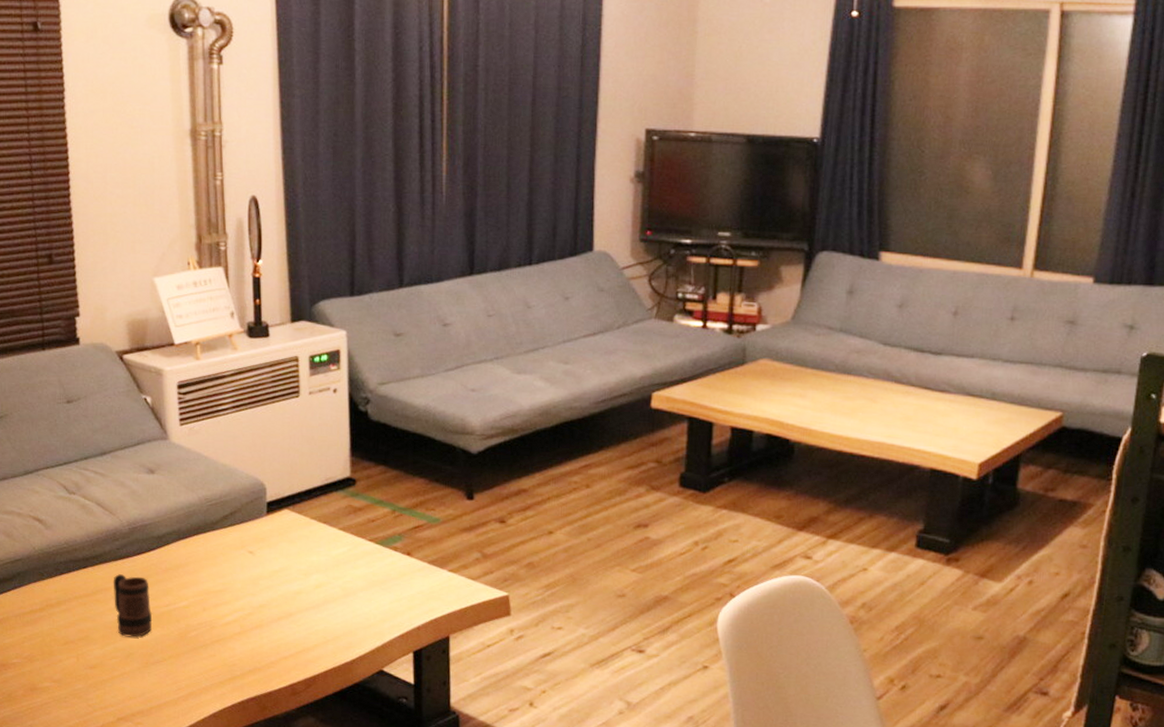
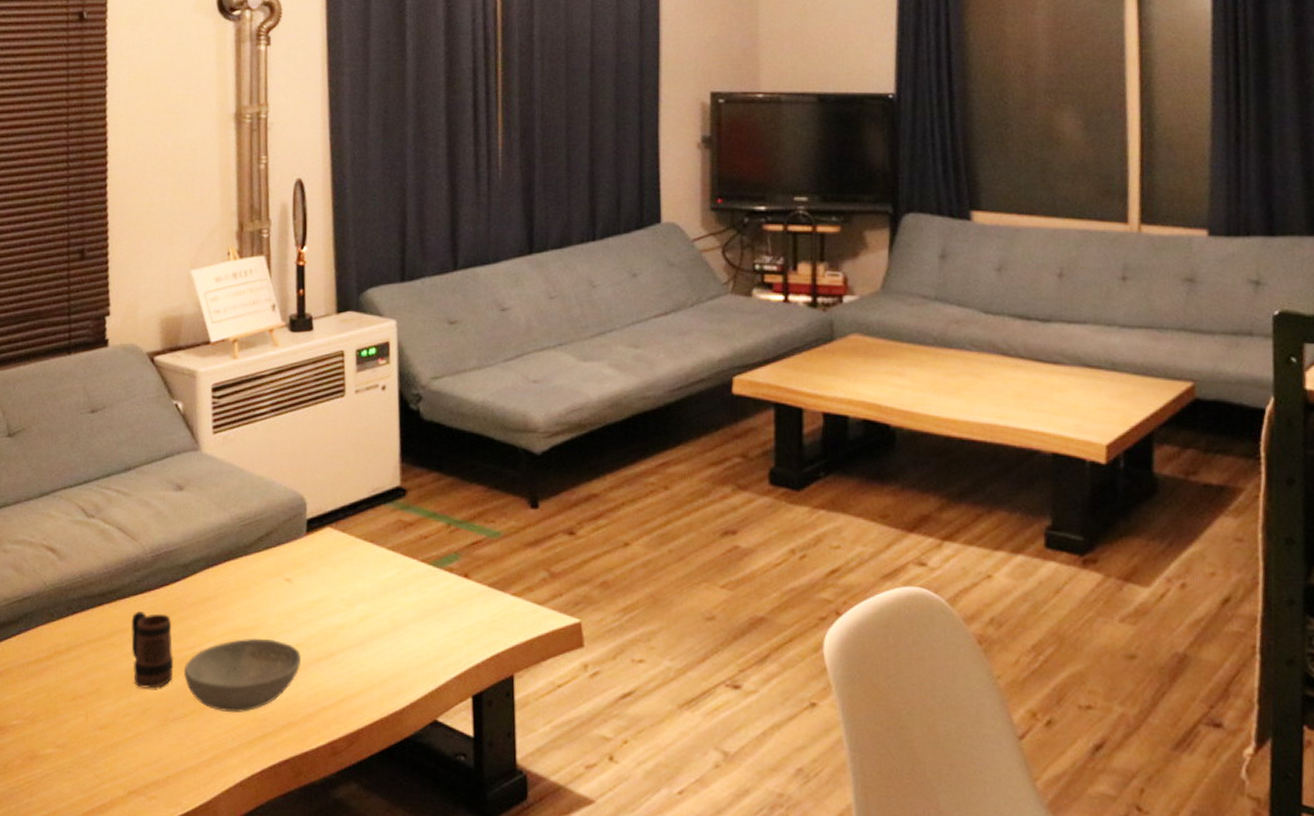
bowl: none [161,599,265,659] -> present [183,638,302,712]

